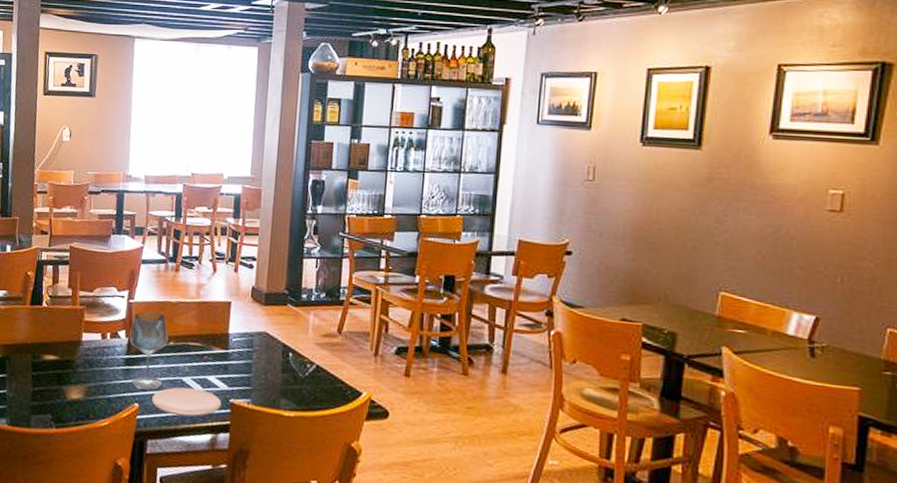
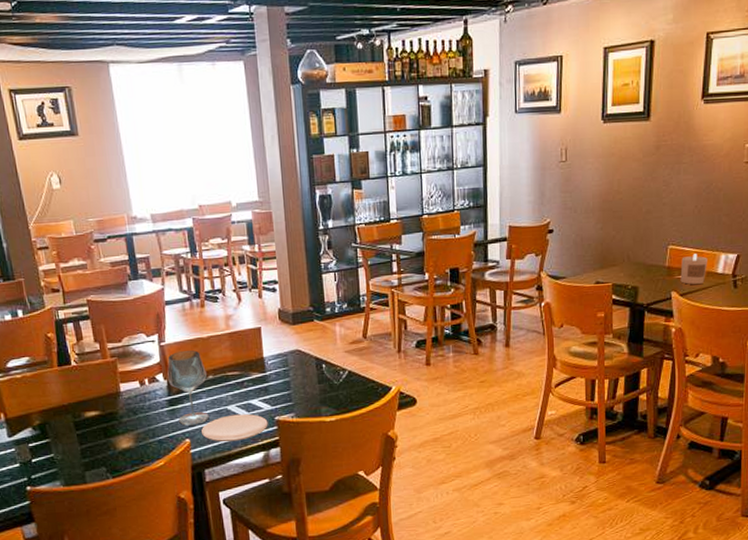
candle: none [734,306,773,344] -> present [680,253,707,285]

